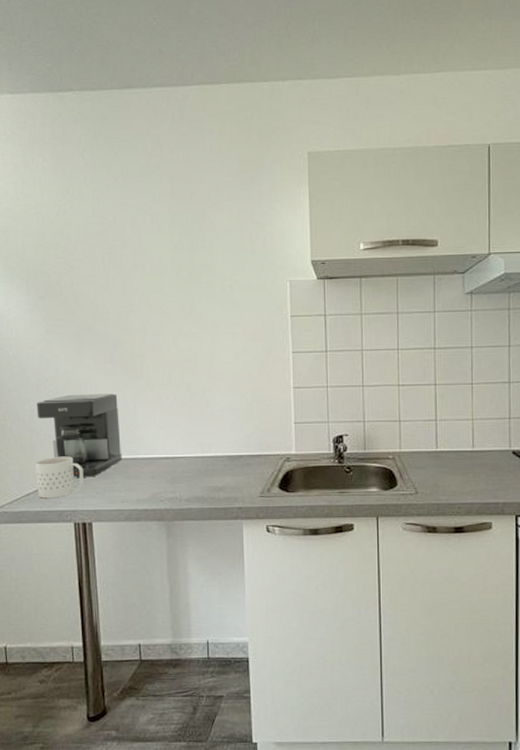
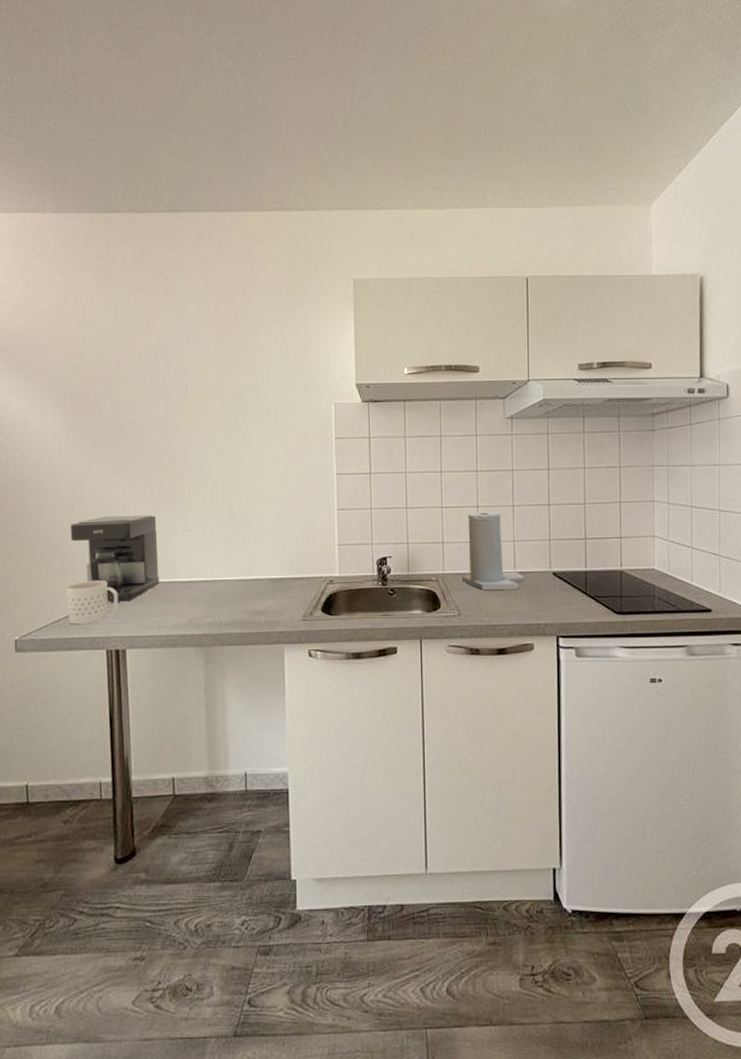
paper towel: none [418,389,483,470] -> present [461,511,525,591]

